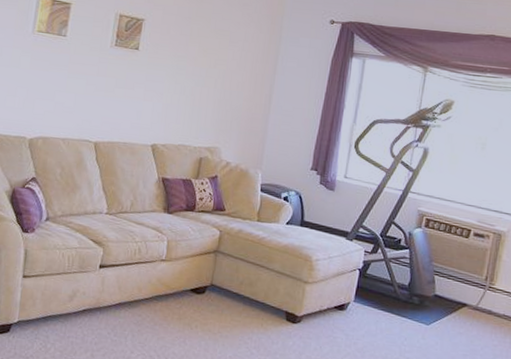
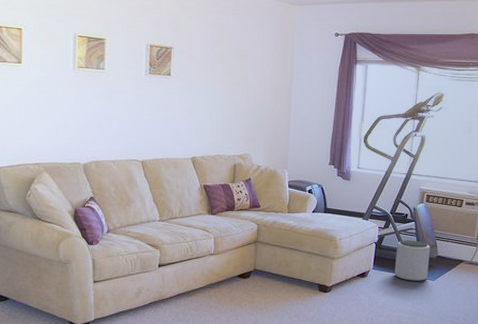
plant pot: none [380,270,426,324] -> present [394,240,430,281]

